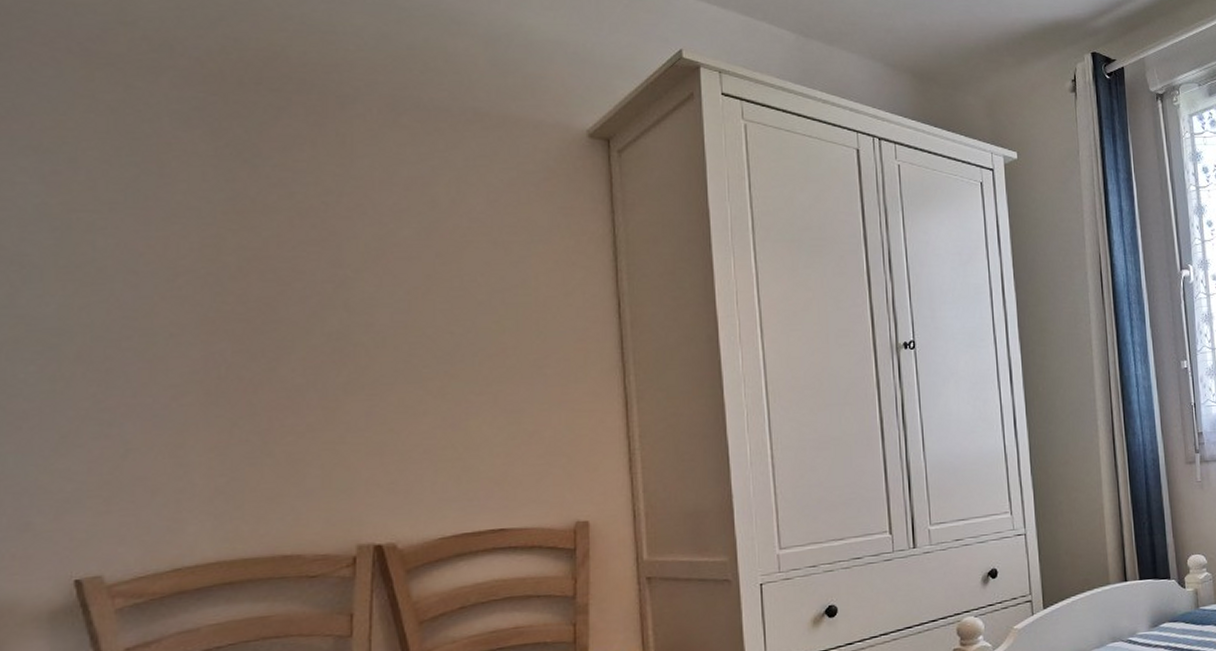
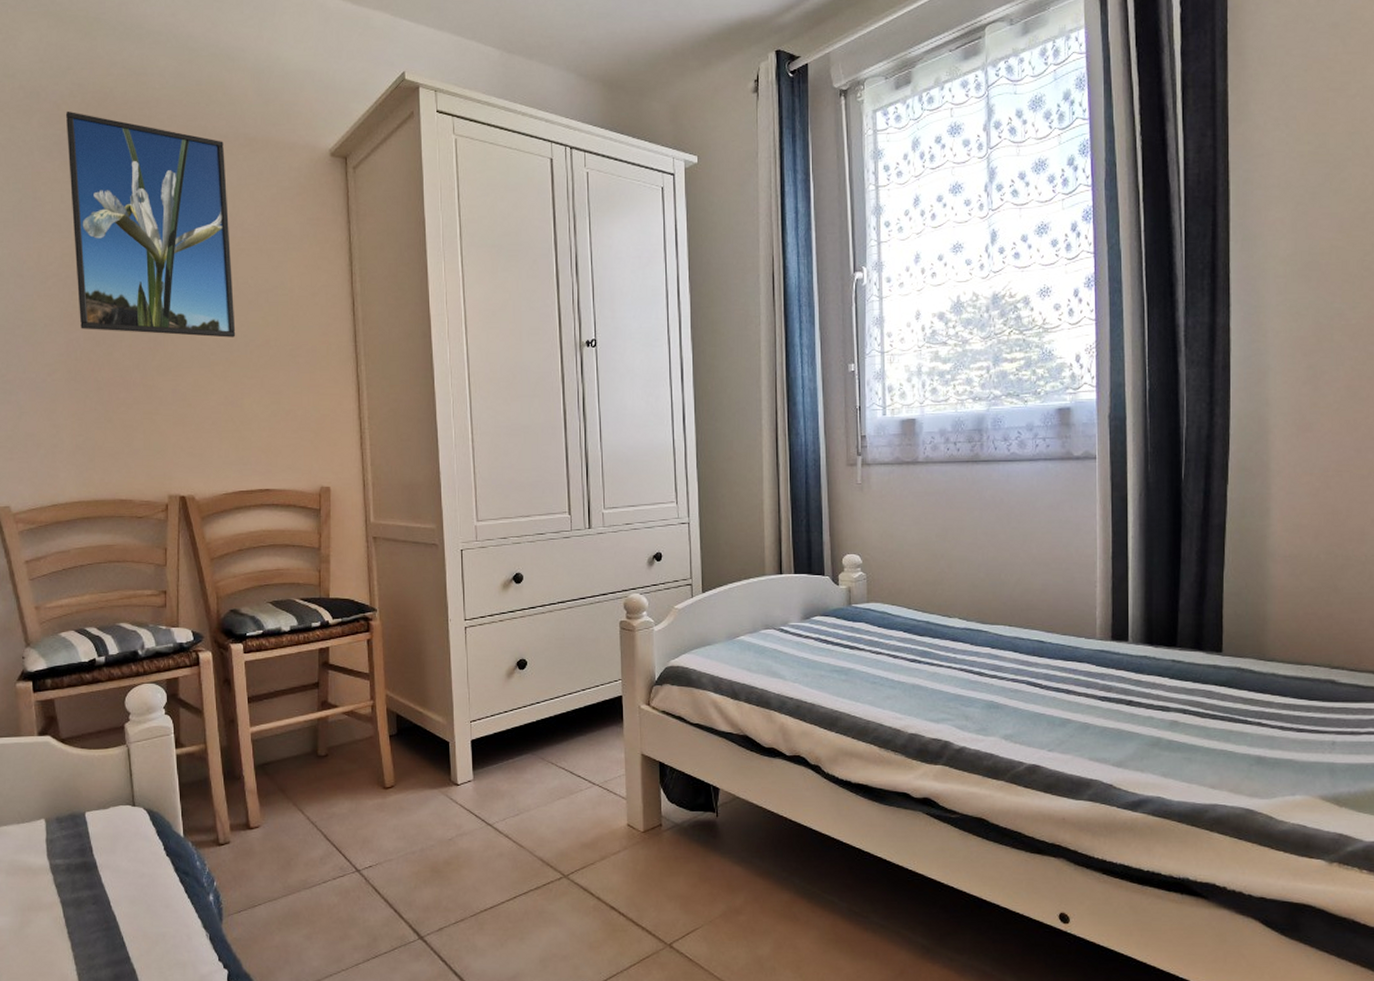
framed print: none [213,70,459,347] -> present [65,110,236,338]

